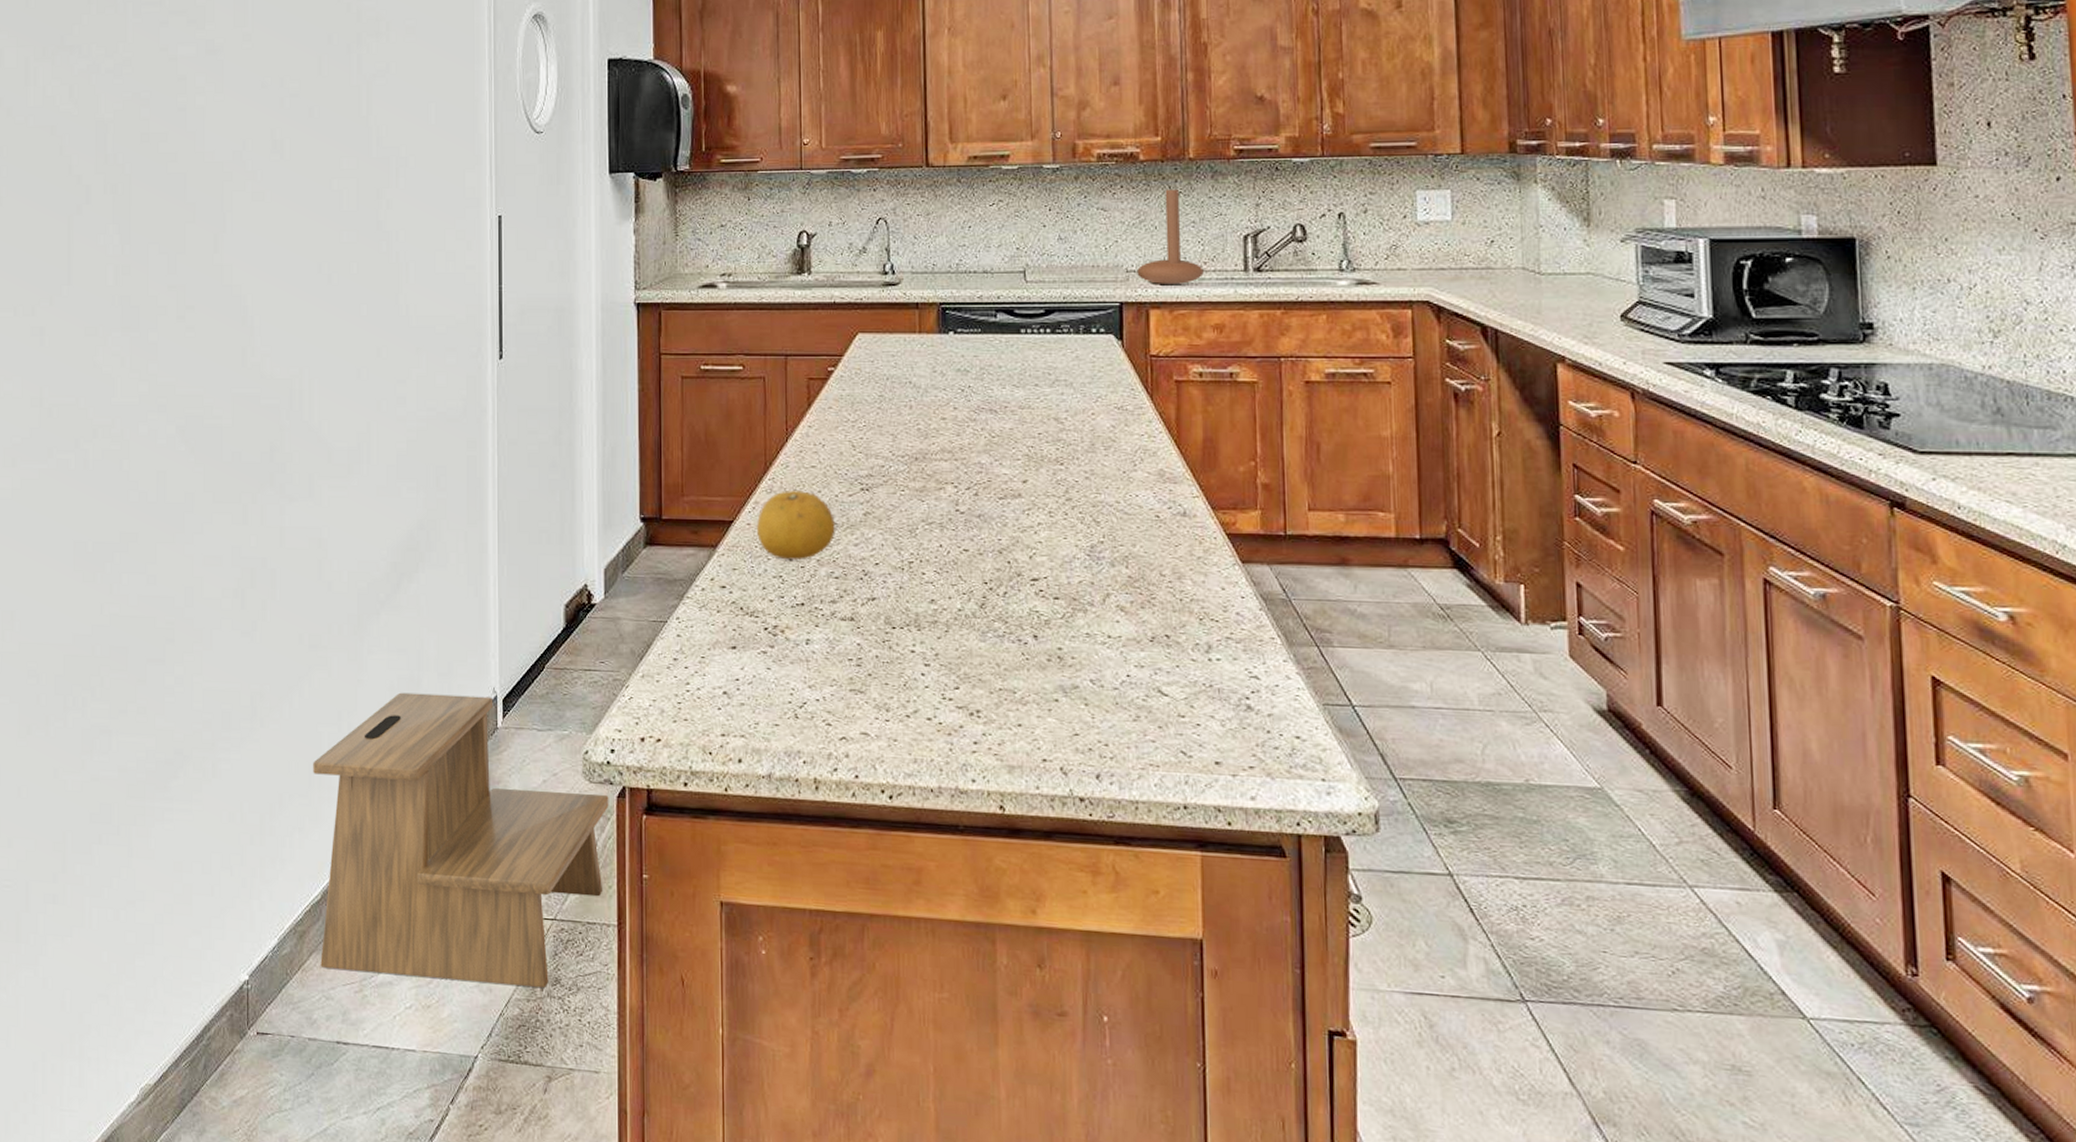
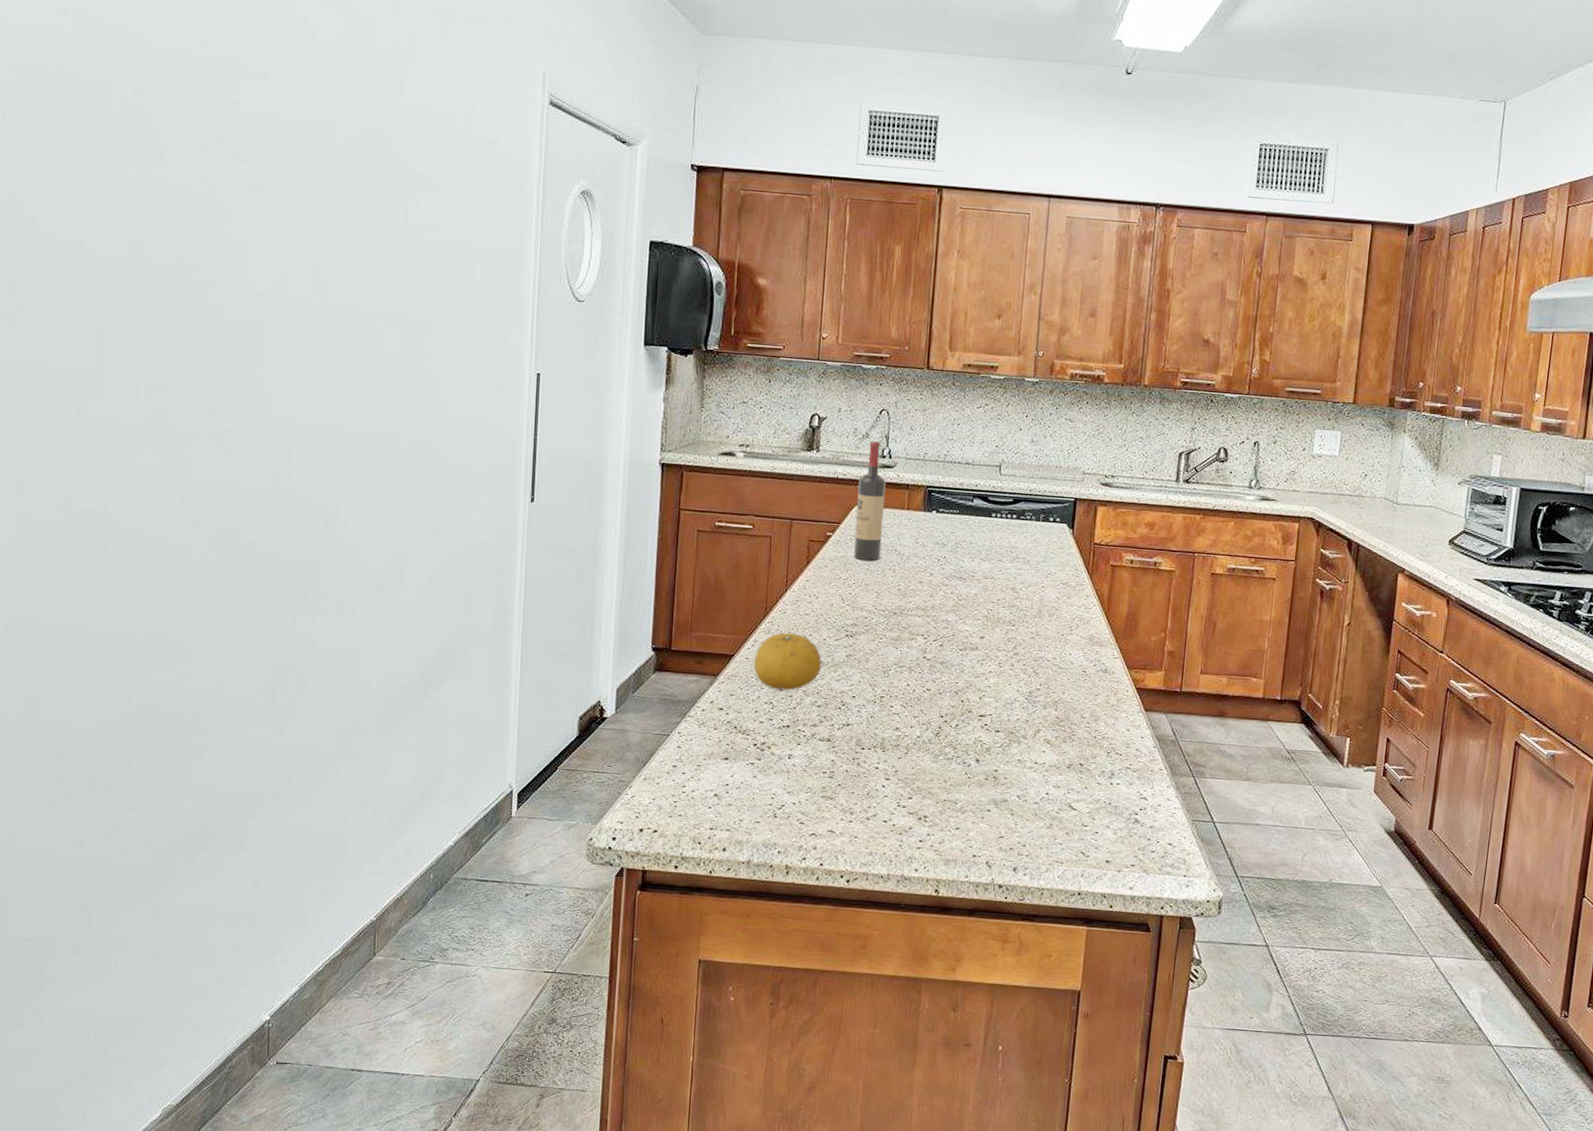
step stool: present [313,692,609,988] -> none [337,784,609,1026]
wine bottle: none [859,256,893,398] -> present [854,441,886,562]
paper towel holder: present [1137,189,1204,284] -> none [1091,408,1144,488]

